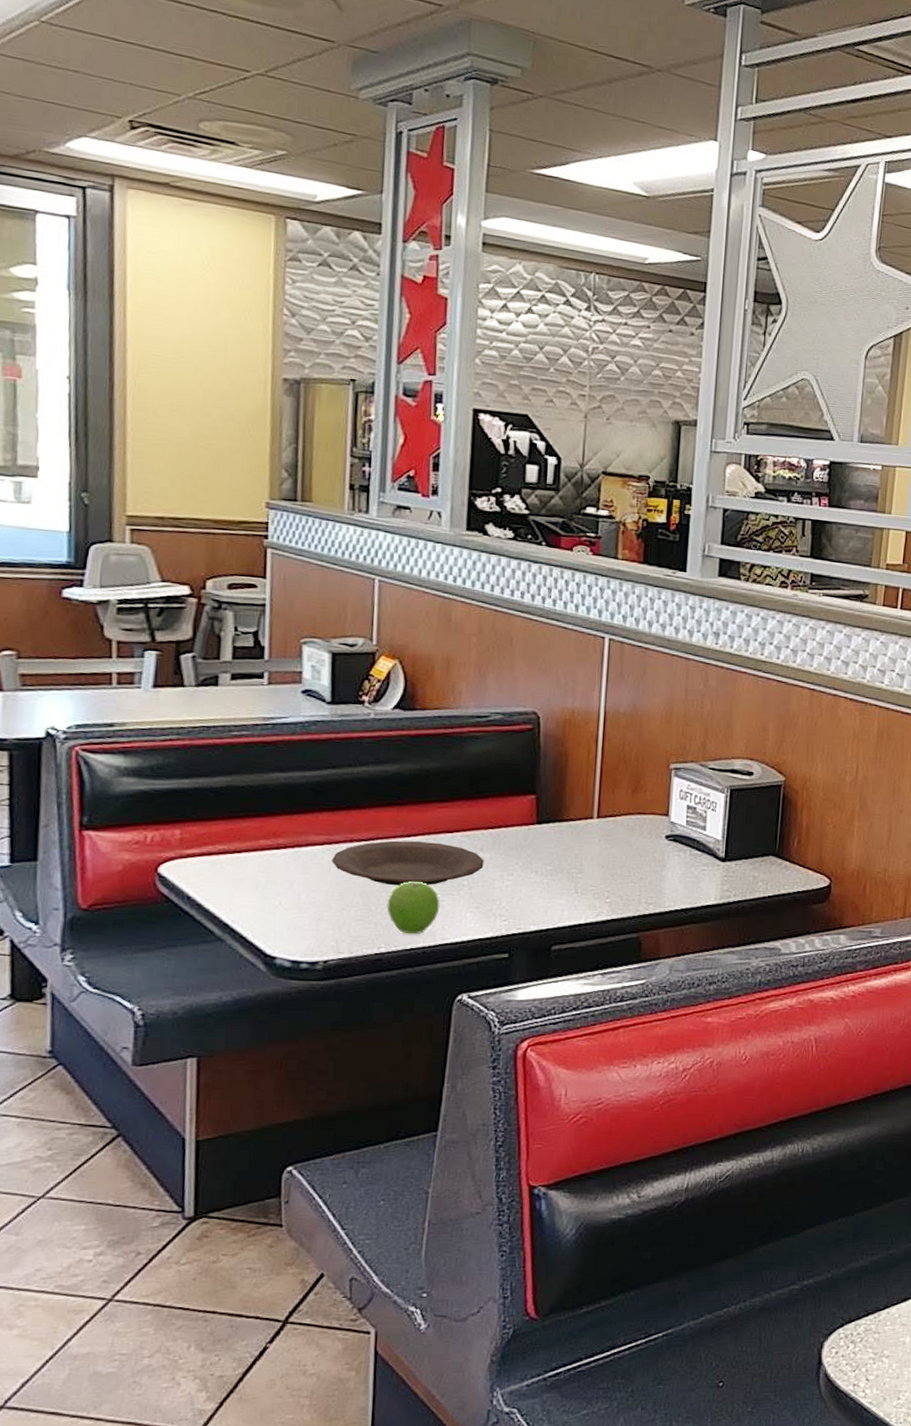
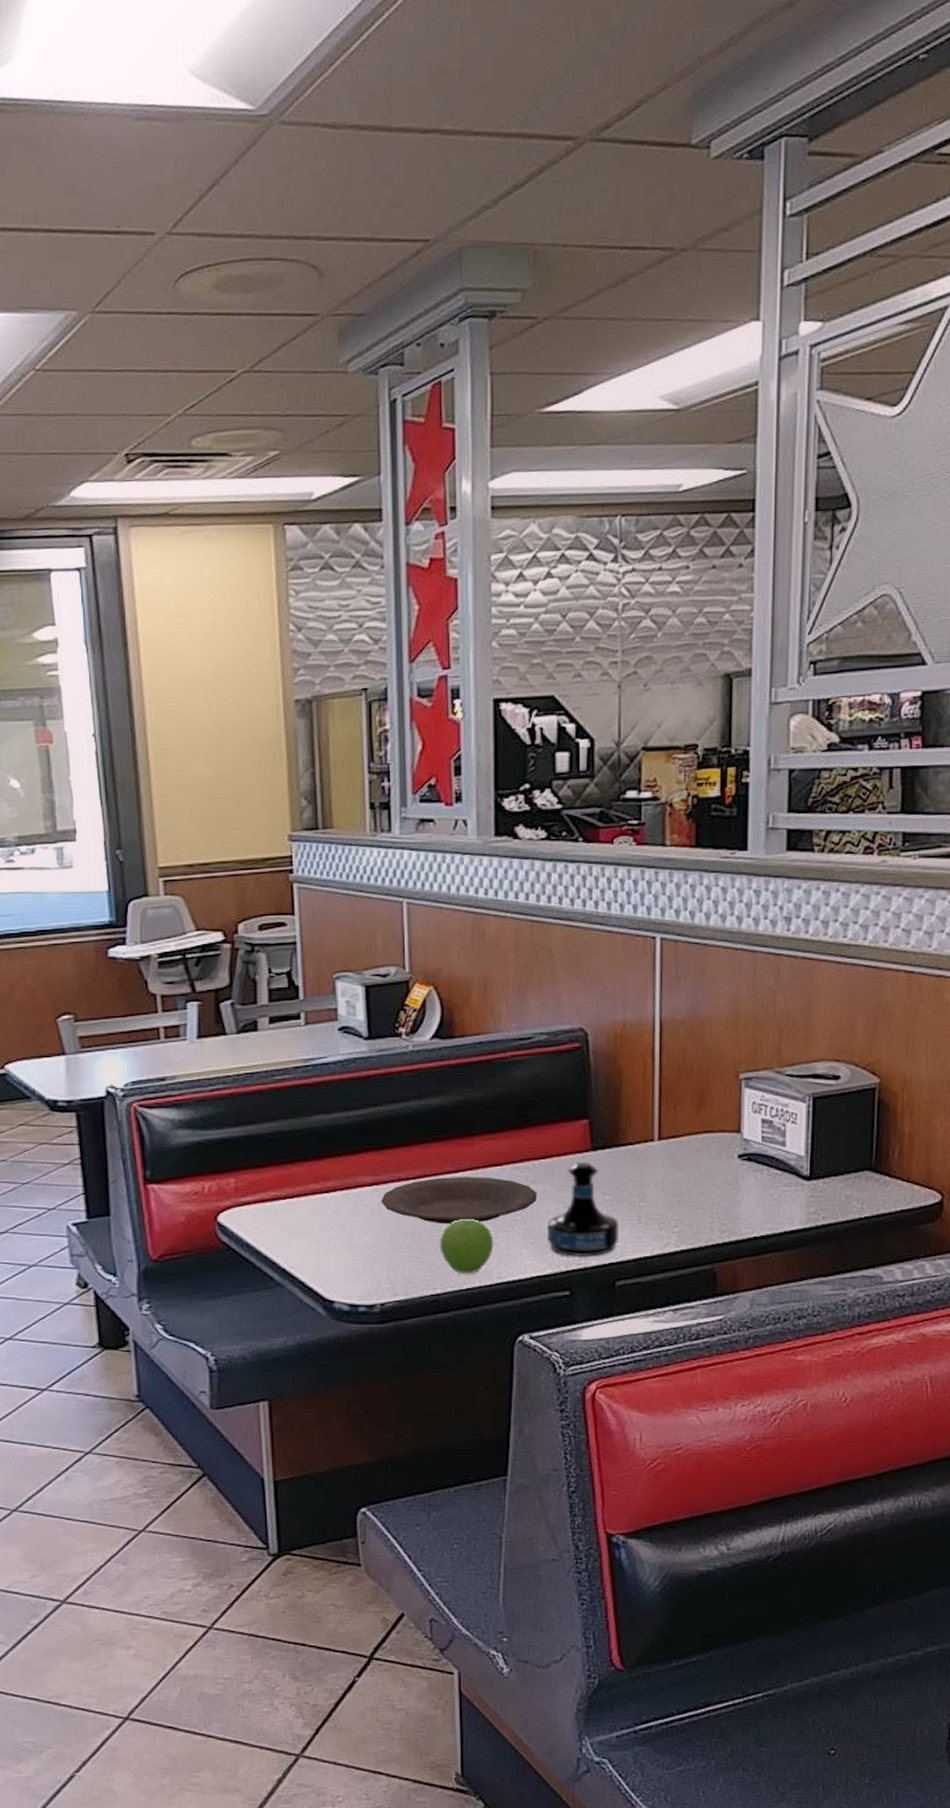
tequila bottle: none [491,833,557,923] -> present [548,1162,618,1258]

